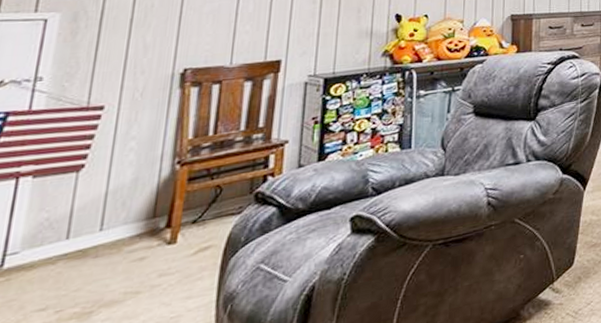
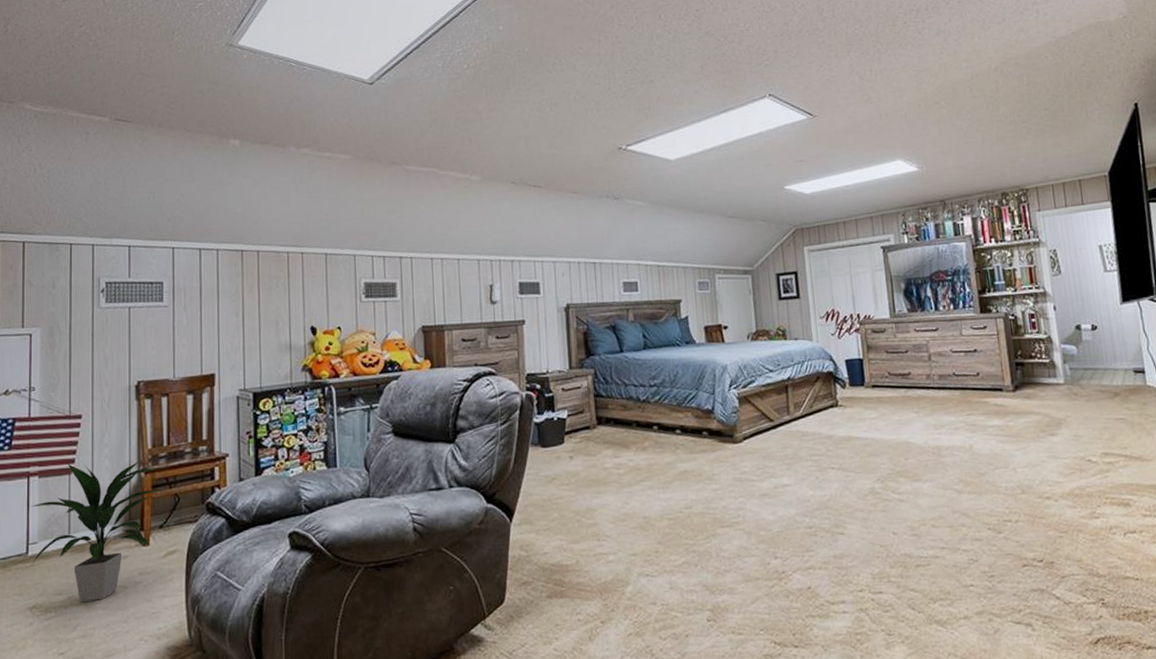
indoor plant: none [8,153,199,317] -> present [31,461,160,603]

